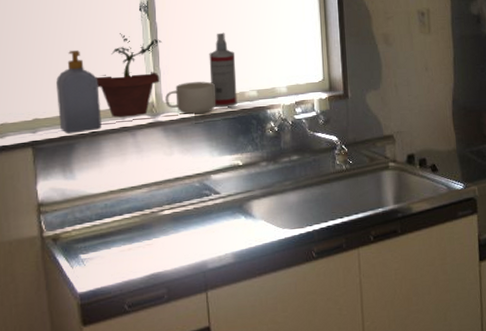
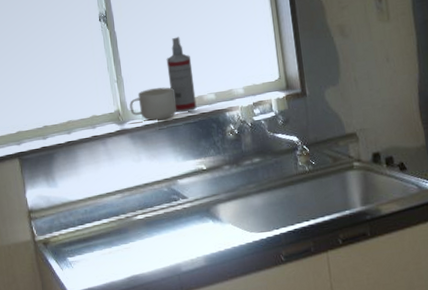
soap bottle: present [56,50,102,135] -> none [33,64,76,145]
potted plant: present [96,33,161,118] -> none [66,45,123,128]

